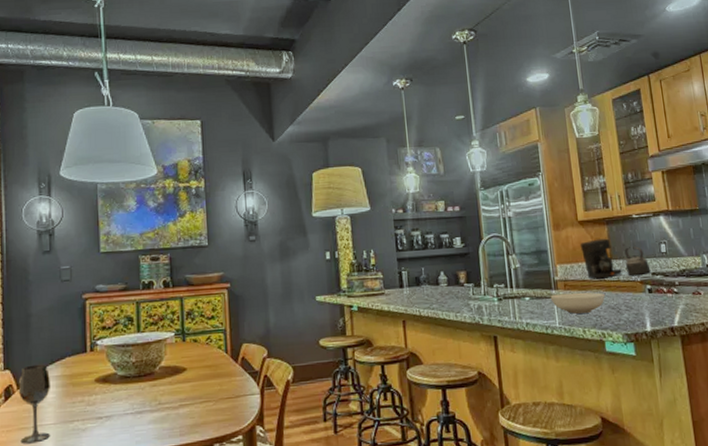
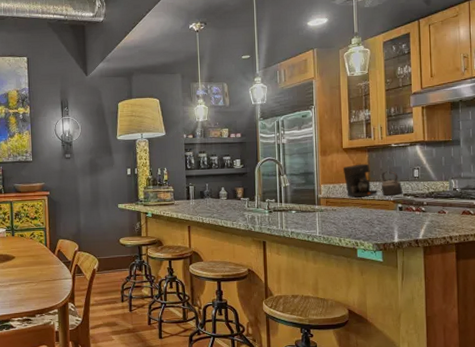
bowl: present [550,292,606,314] -> none [313,208,362,226]

